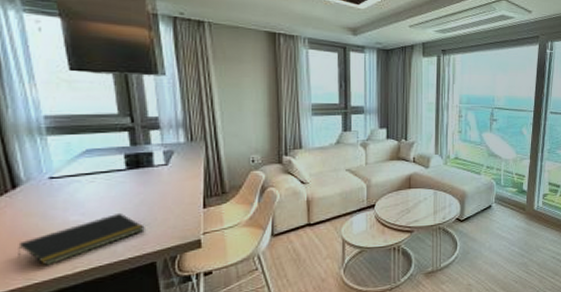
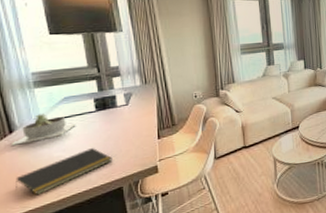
succulent planter: none [13,168,100,204] -> present [10,114,76,146]

